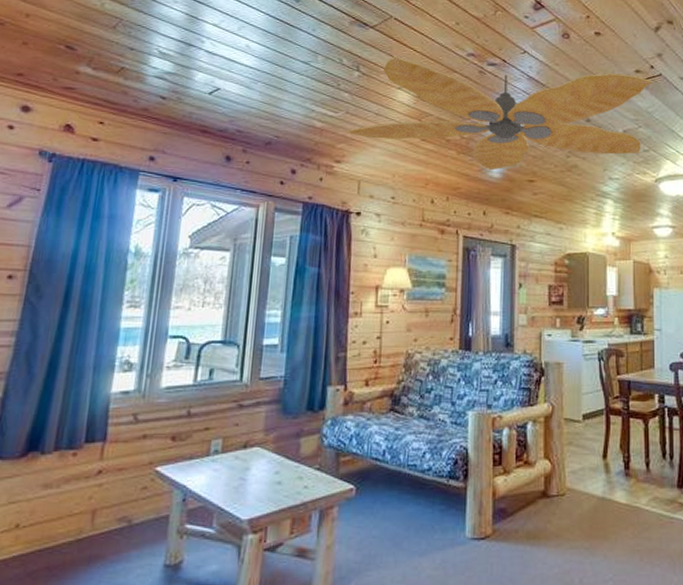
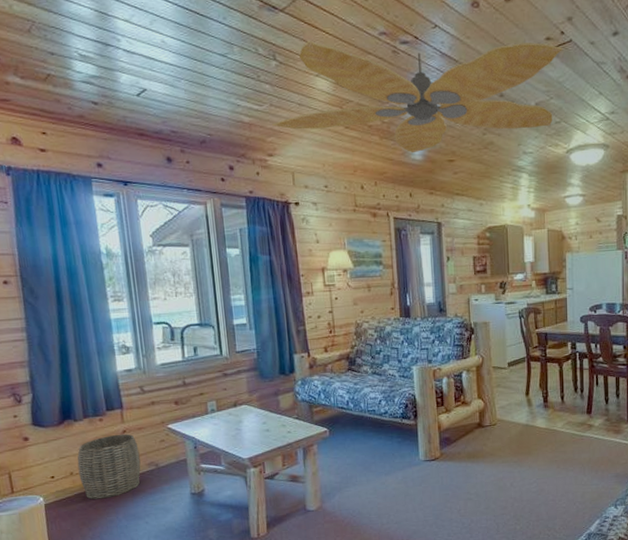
woven basket: none [25,475,113,565] -> present [77,433,141,500]

